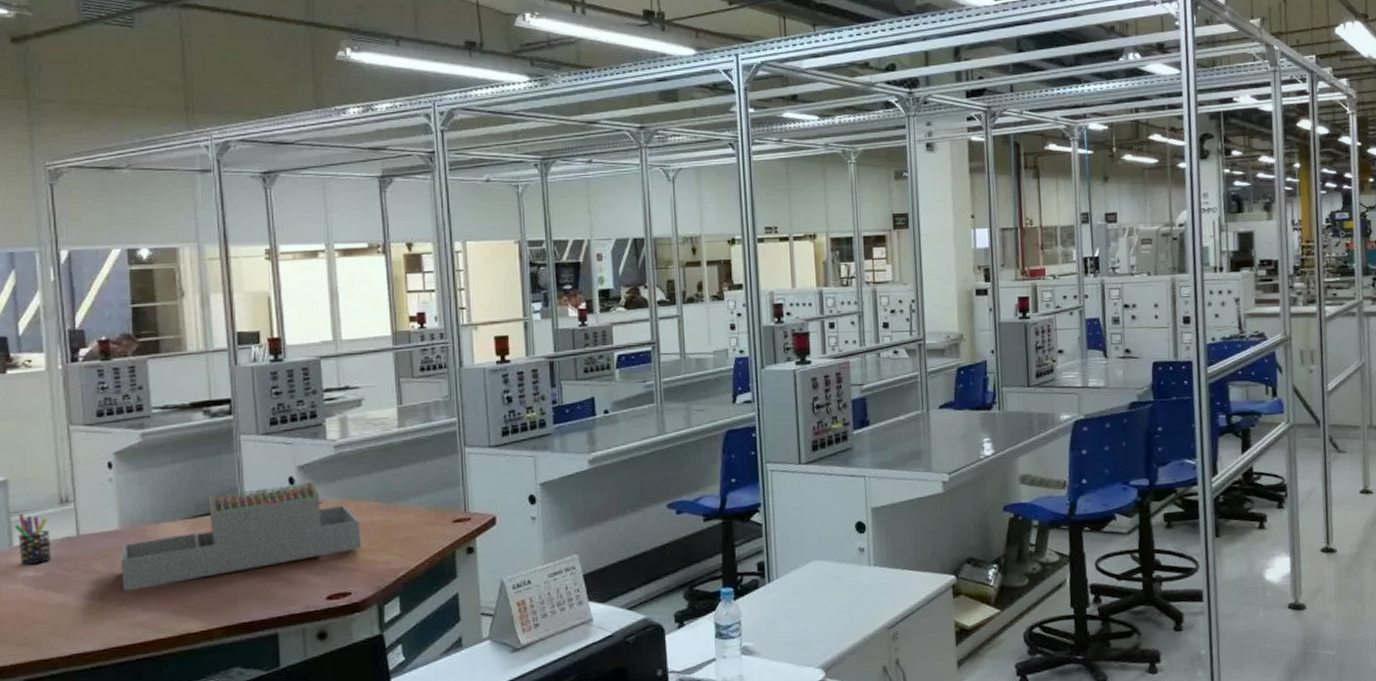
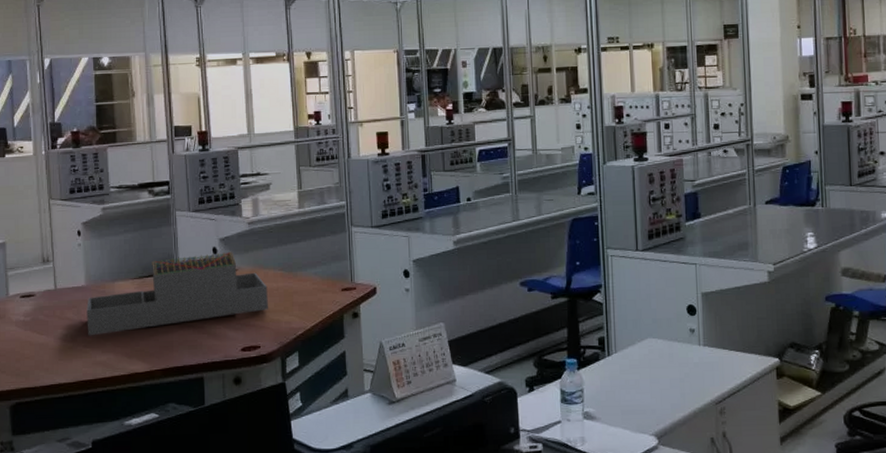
pen holder: present [14,513,52,565] -> none [10,269,36,311]

